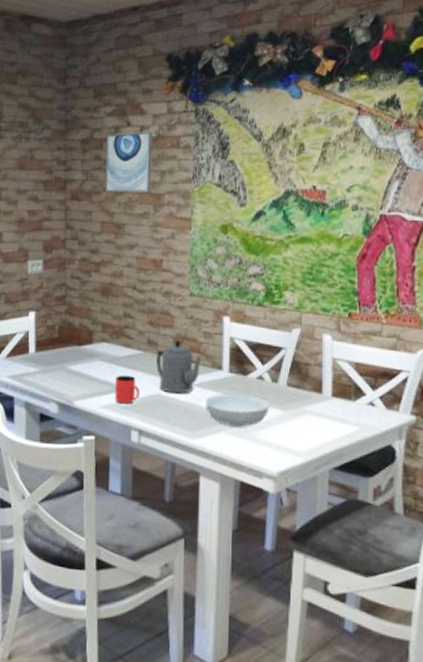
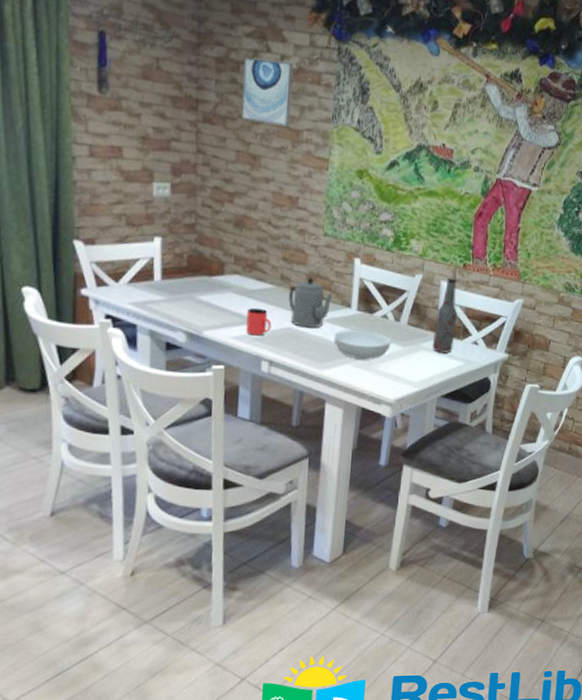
bottle: none [319,330,345,417] -> present [433,277,457,353]

